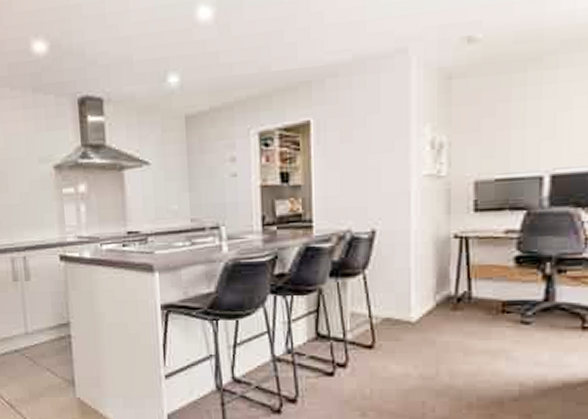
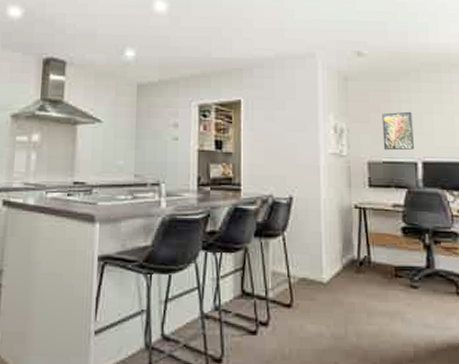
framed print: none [497,110,542,165] -> present [382,111,414,151]

